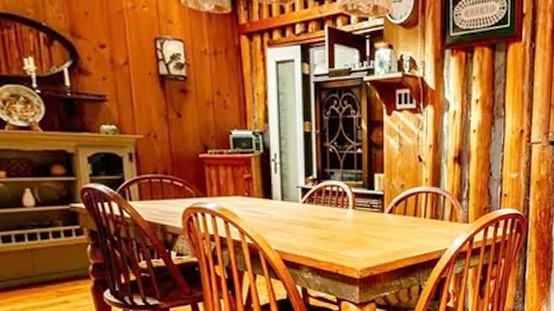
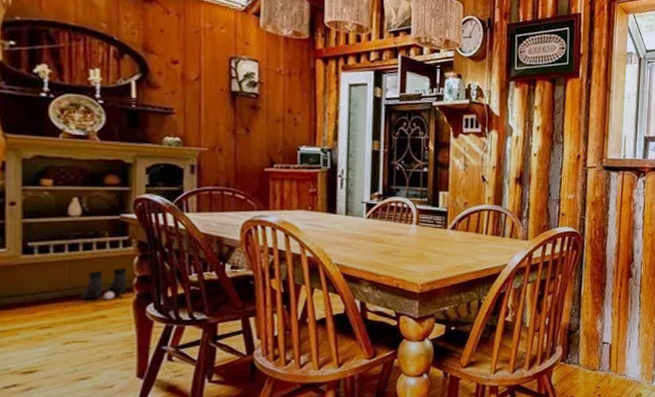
boots: none [44,255,84,287] -> present [81,267,127,300]

